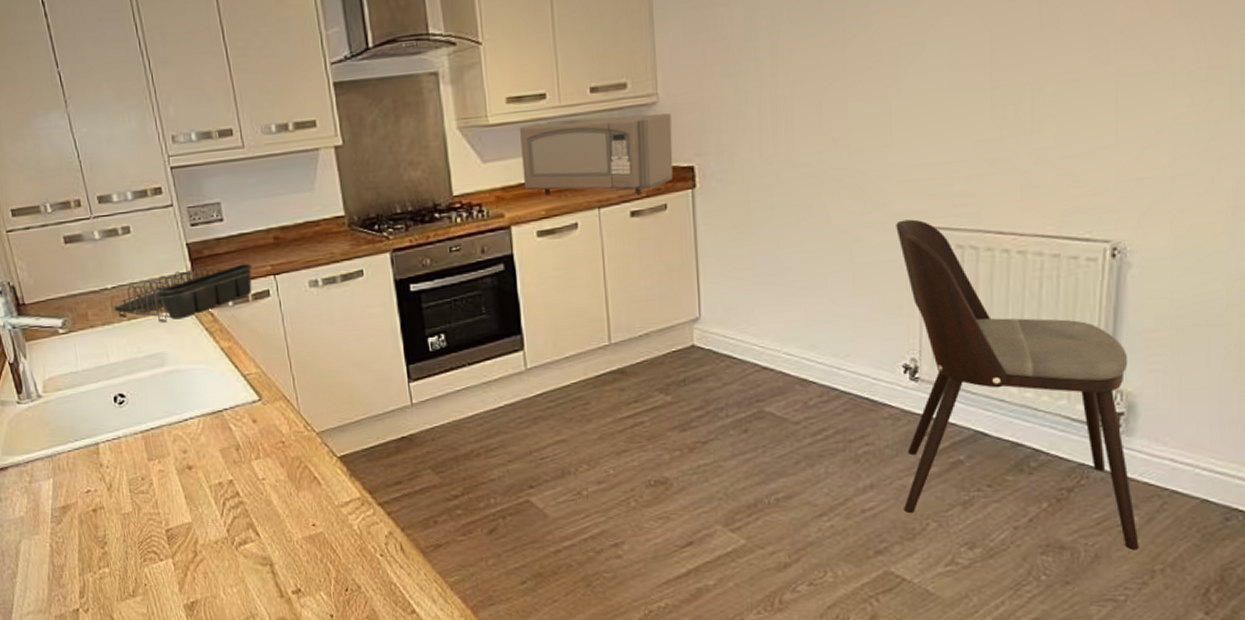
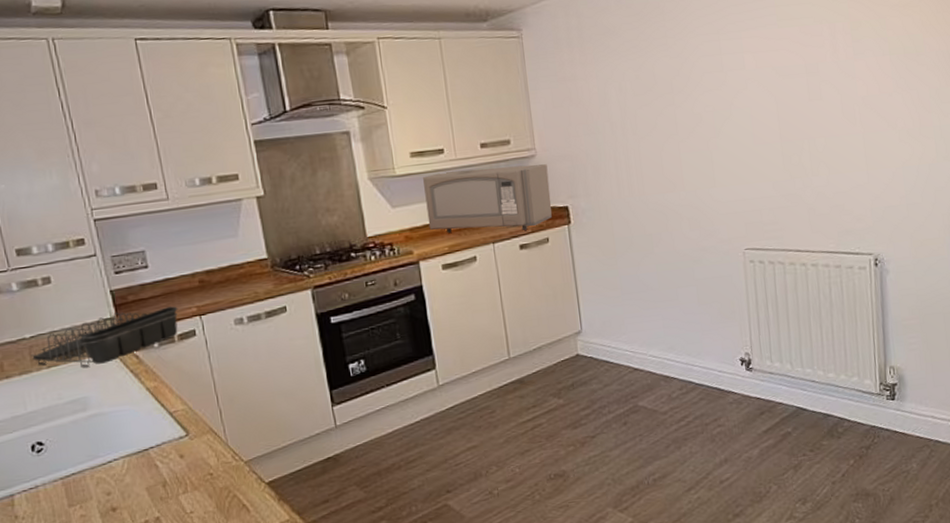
dining chair: present [896,219,1139,549] -> none [724,243,919,490]

